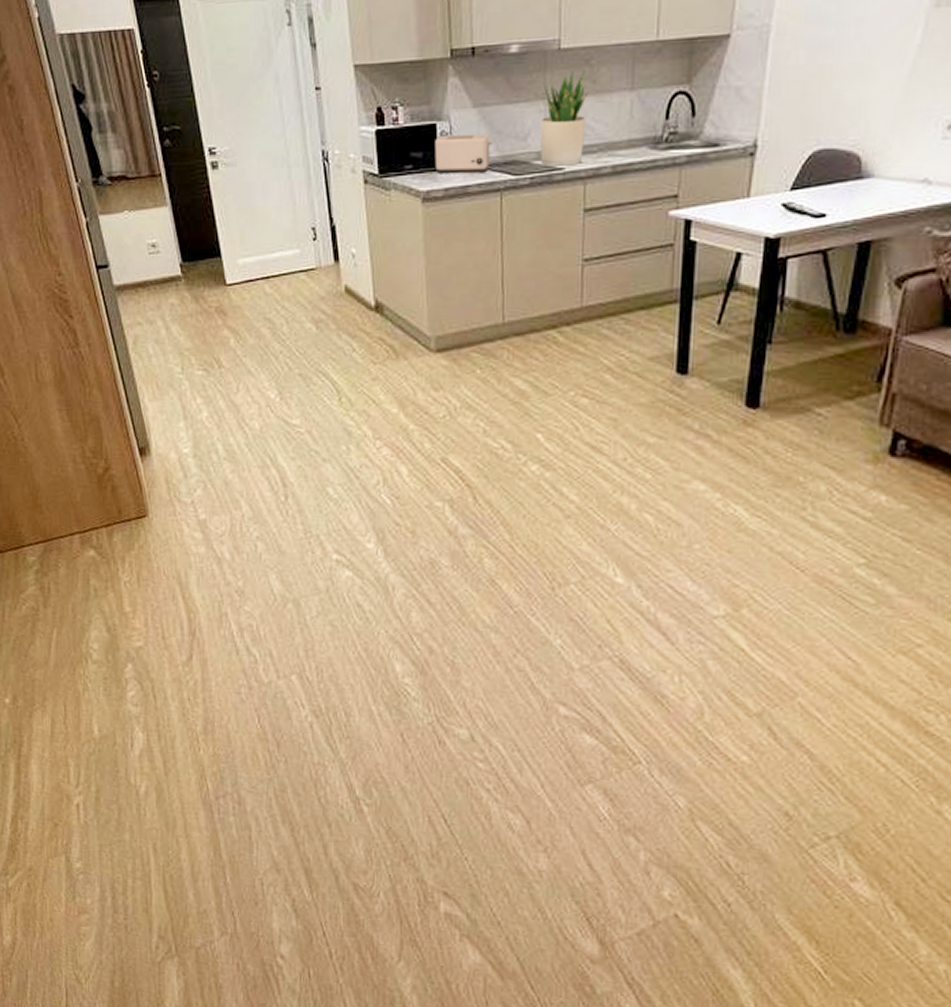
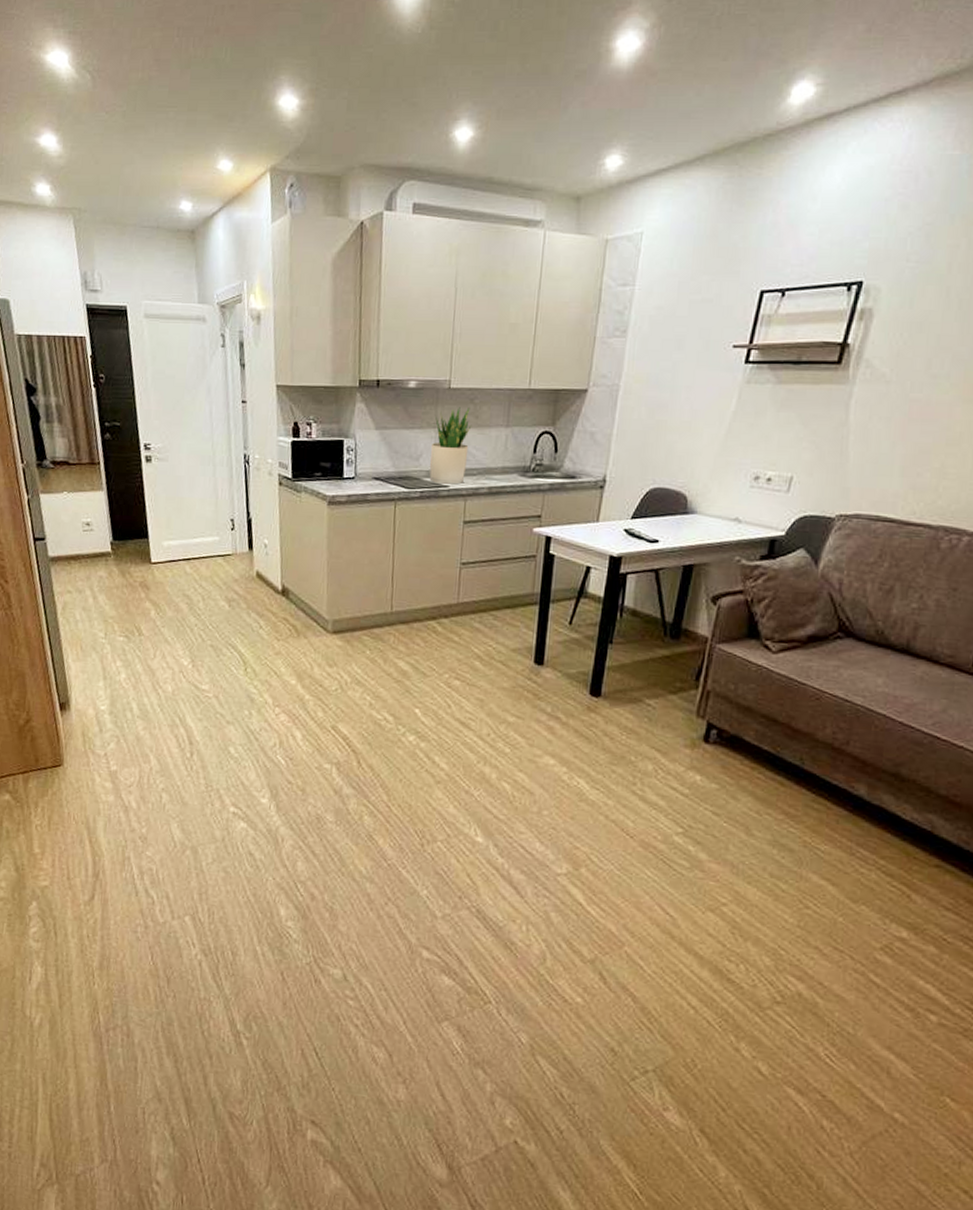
toaster: present [434,133,492,173] -> none [340,450,390,485]

